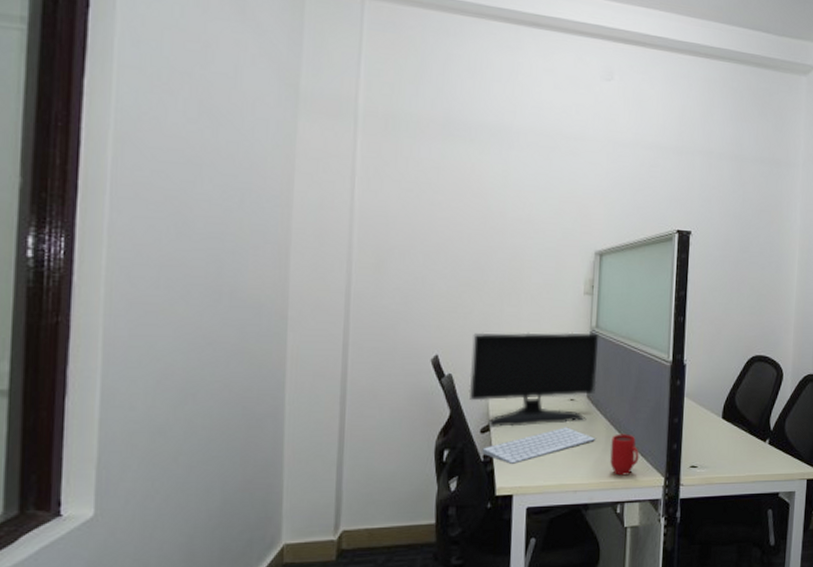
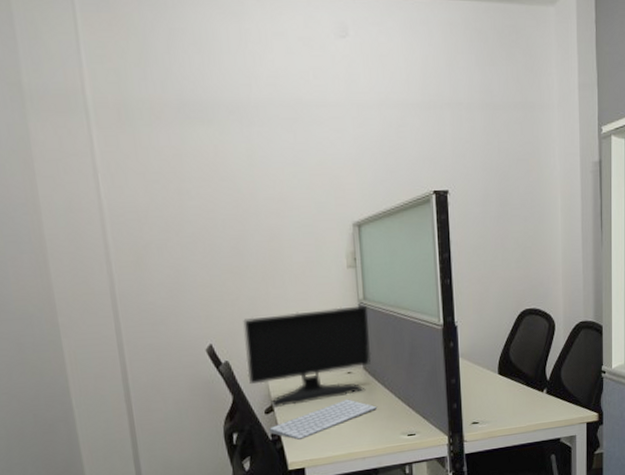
mug: present [610,434,639,476] -> none [392,399,421,439]

